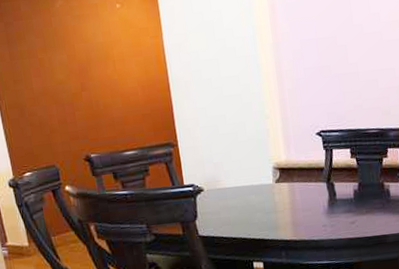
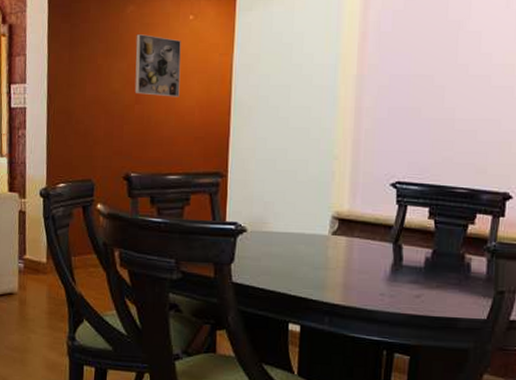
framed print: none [69,26,121,82] -> present [134,34,181,97]

